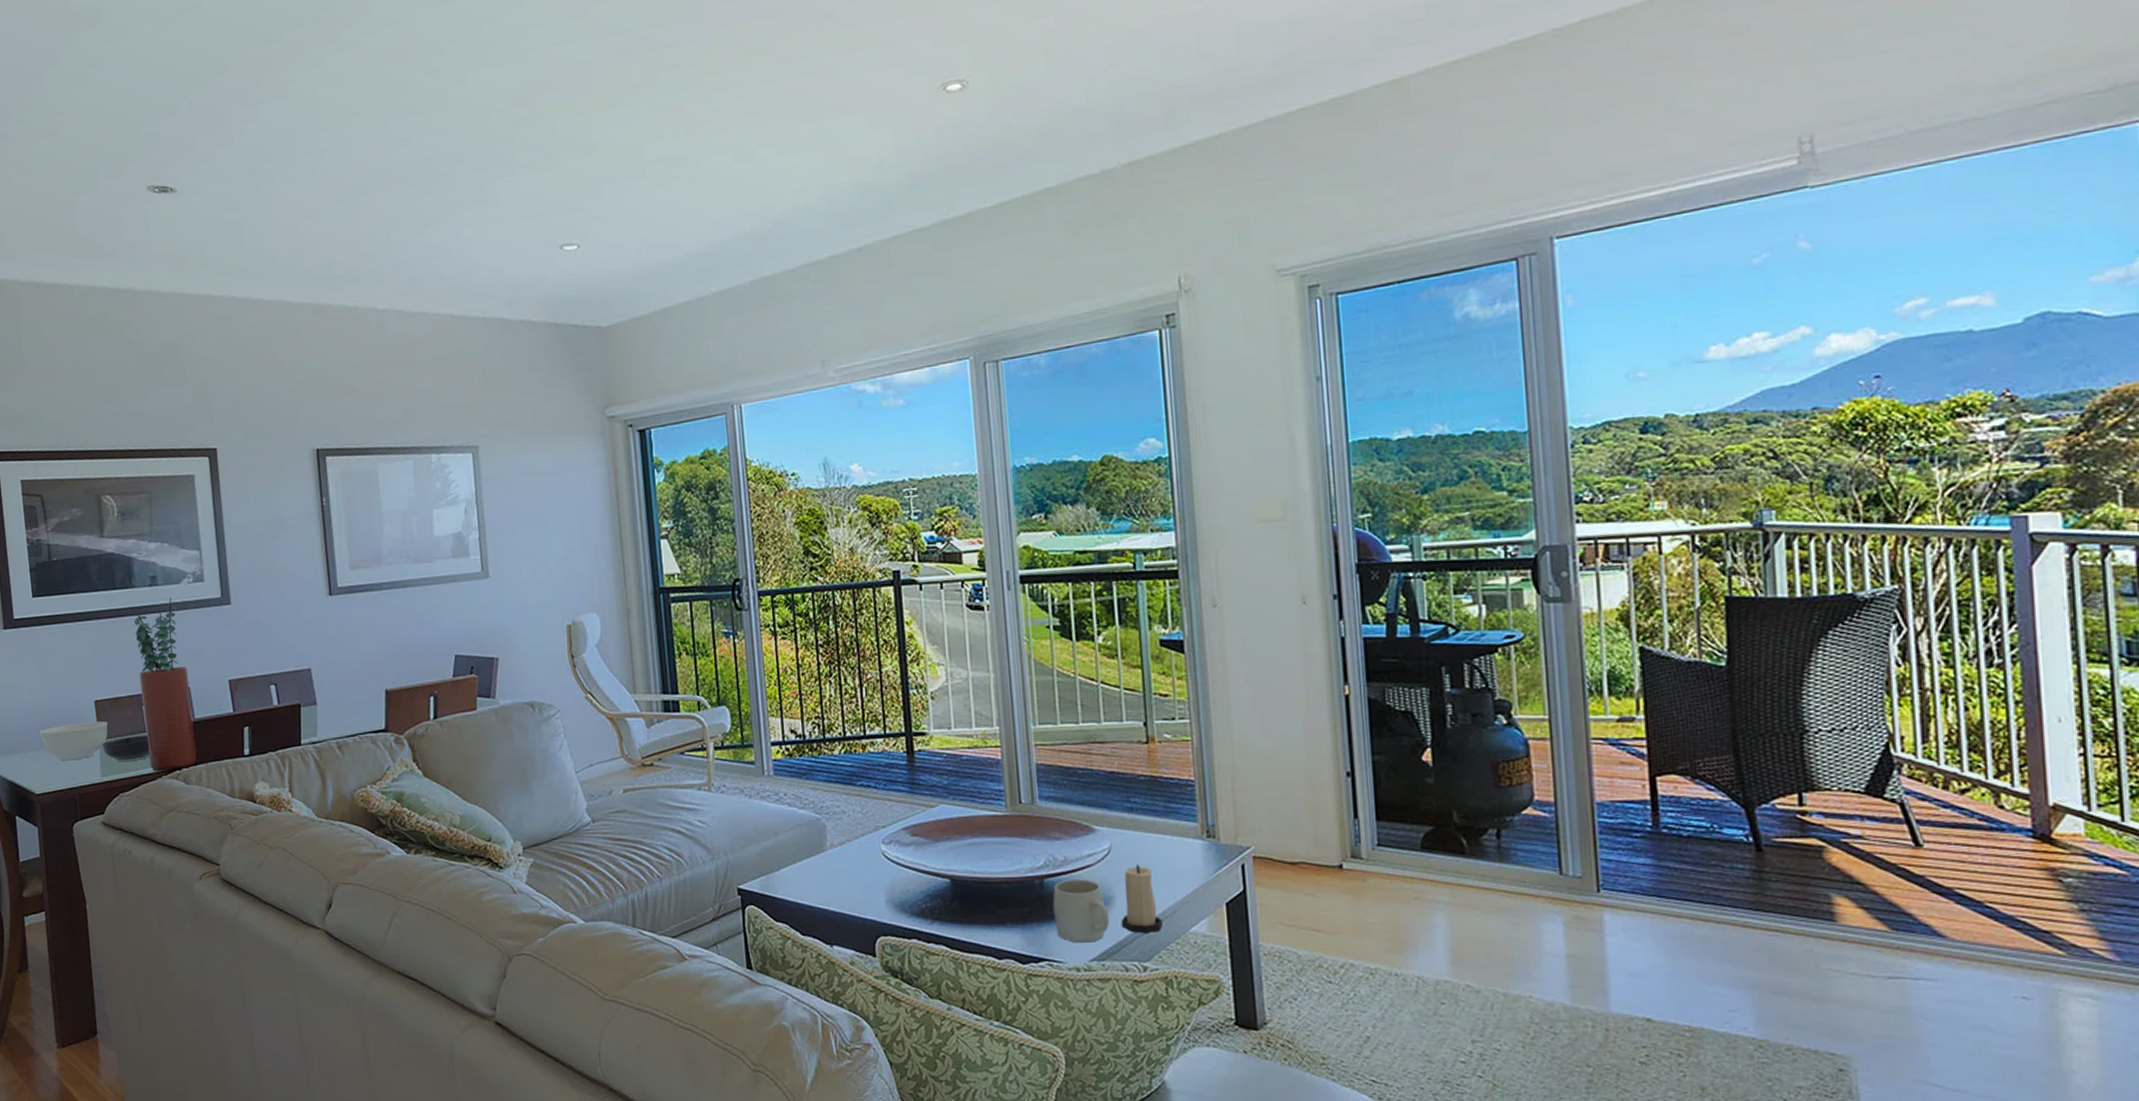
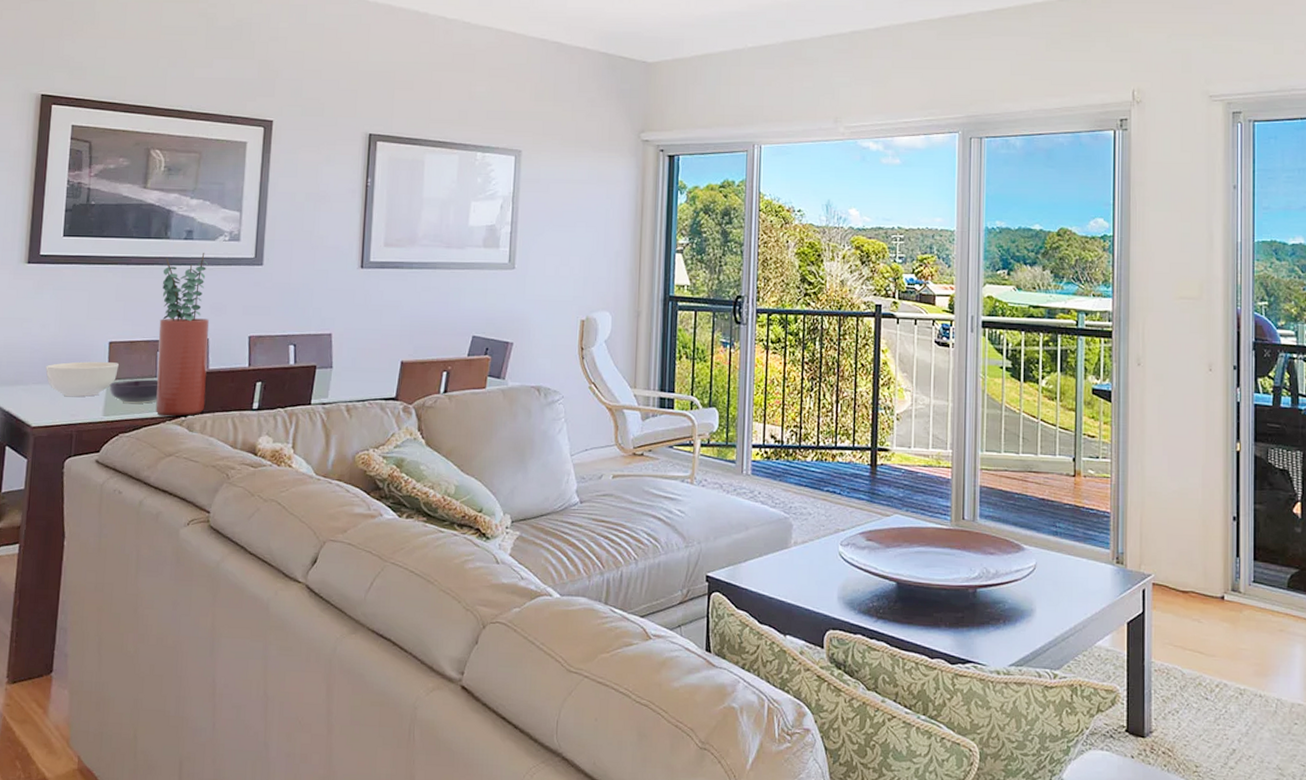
mug: present [1052,879,1110,943] -> none [982,591,1030,649]
candle: present [1121,864,1163,933] -> none [1038,582,1073,644]

